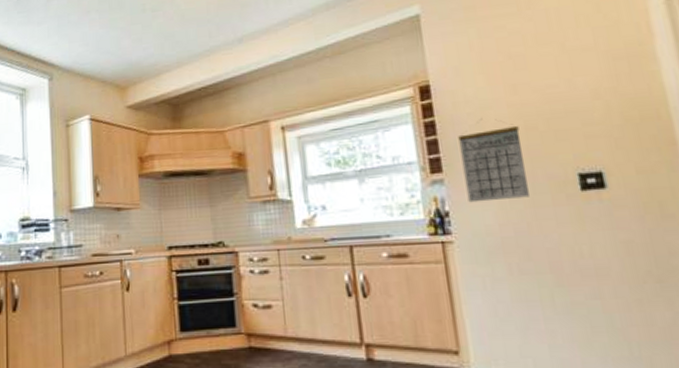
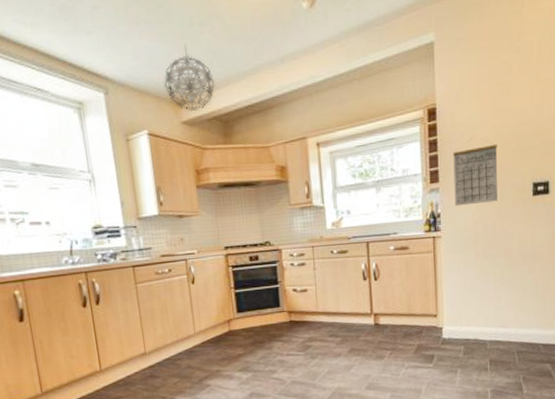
pendant light: none [111,30,166,95] -> present [164,45,216,111]

